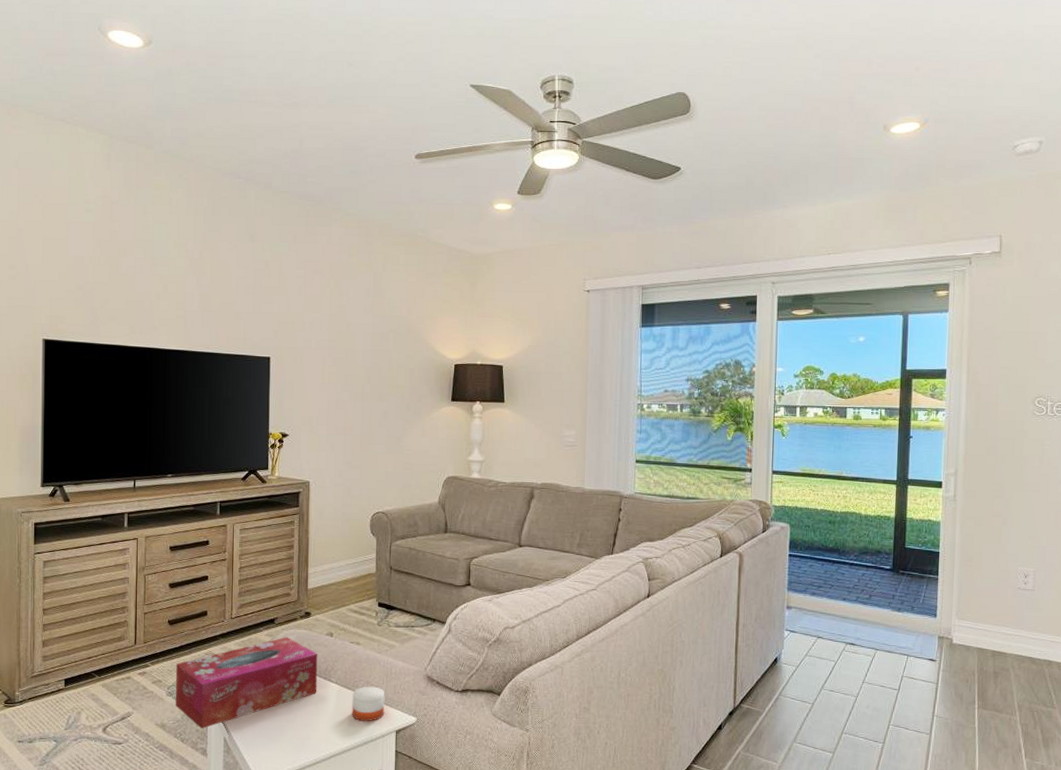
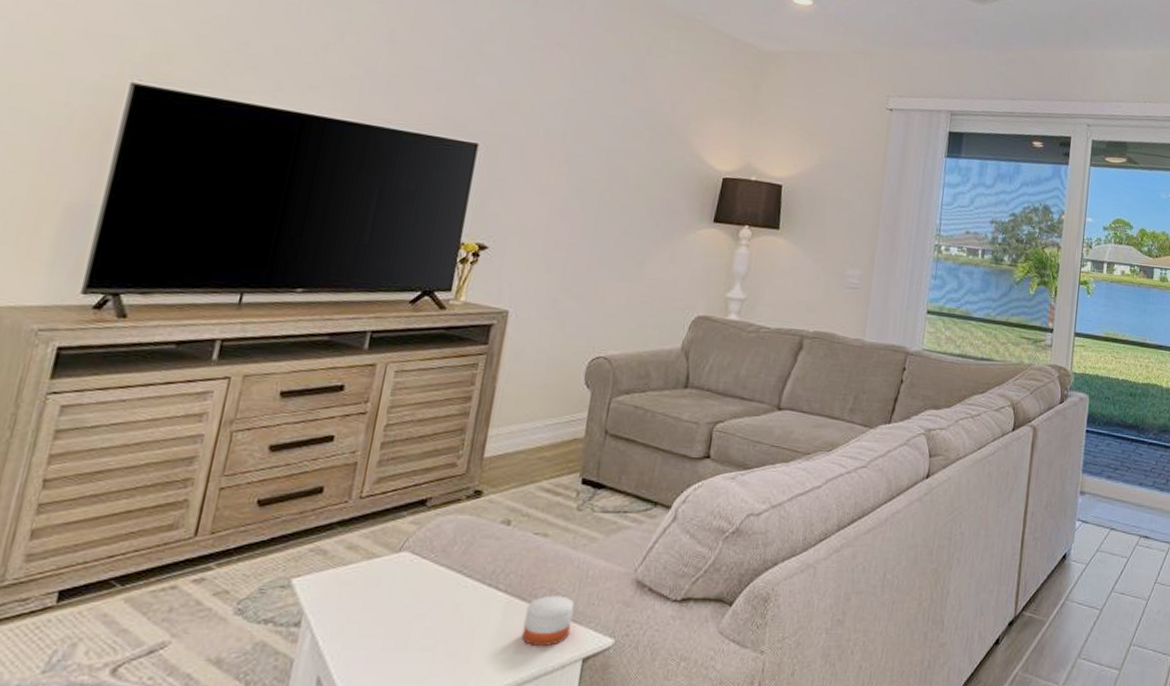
tissue box: present [175,637,318,729] -> none [245,525,485,664]

